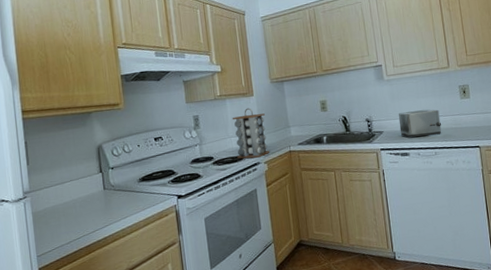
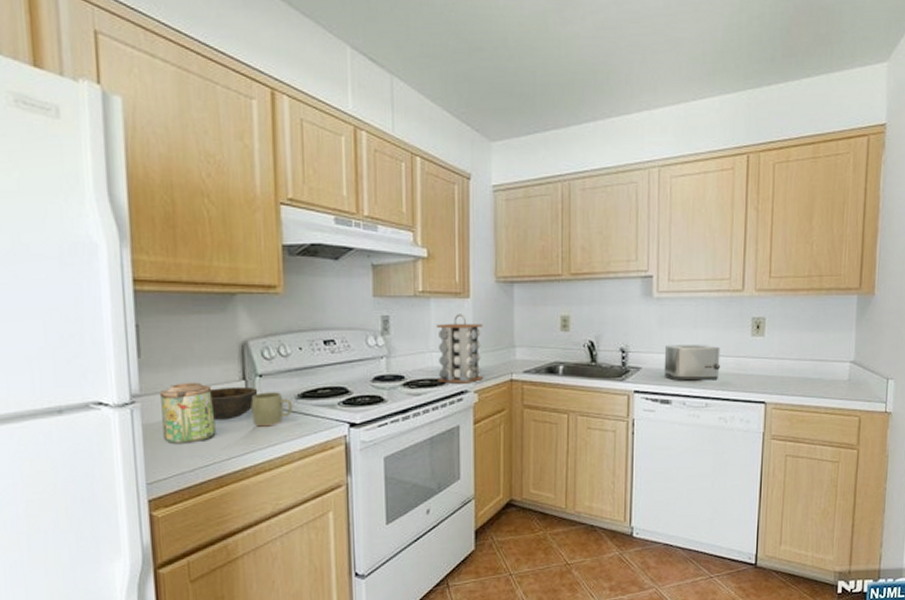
canister: none [43,178,84,225] -> present [159,382,216,445]
bowl: none [77,177,111,204] -> present [209,386,258,420]
mug: none [106,178,137,206] -> present [251,392,293,427]

